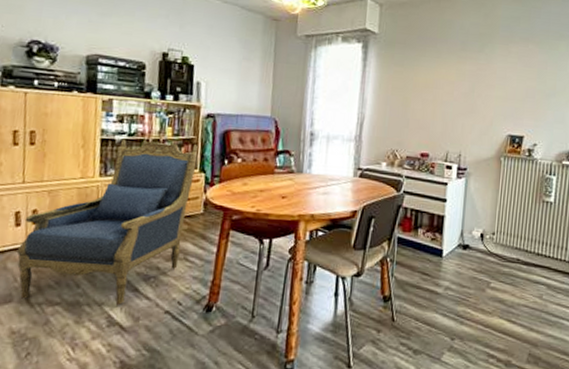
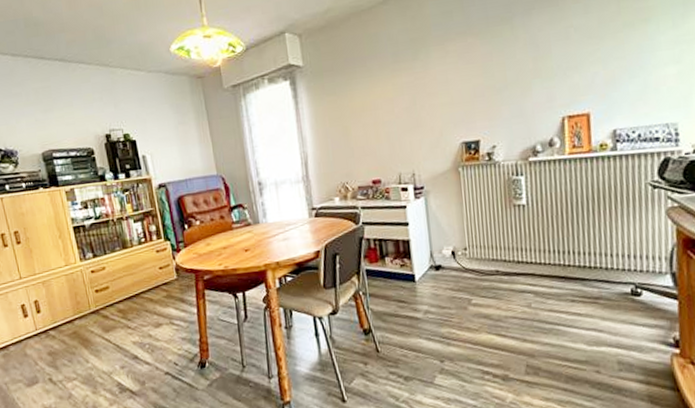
armchair: present [16,139,198,306] -> none [30,216,166,379]

